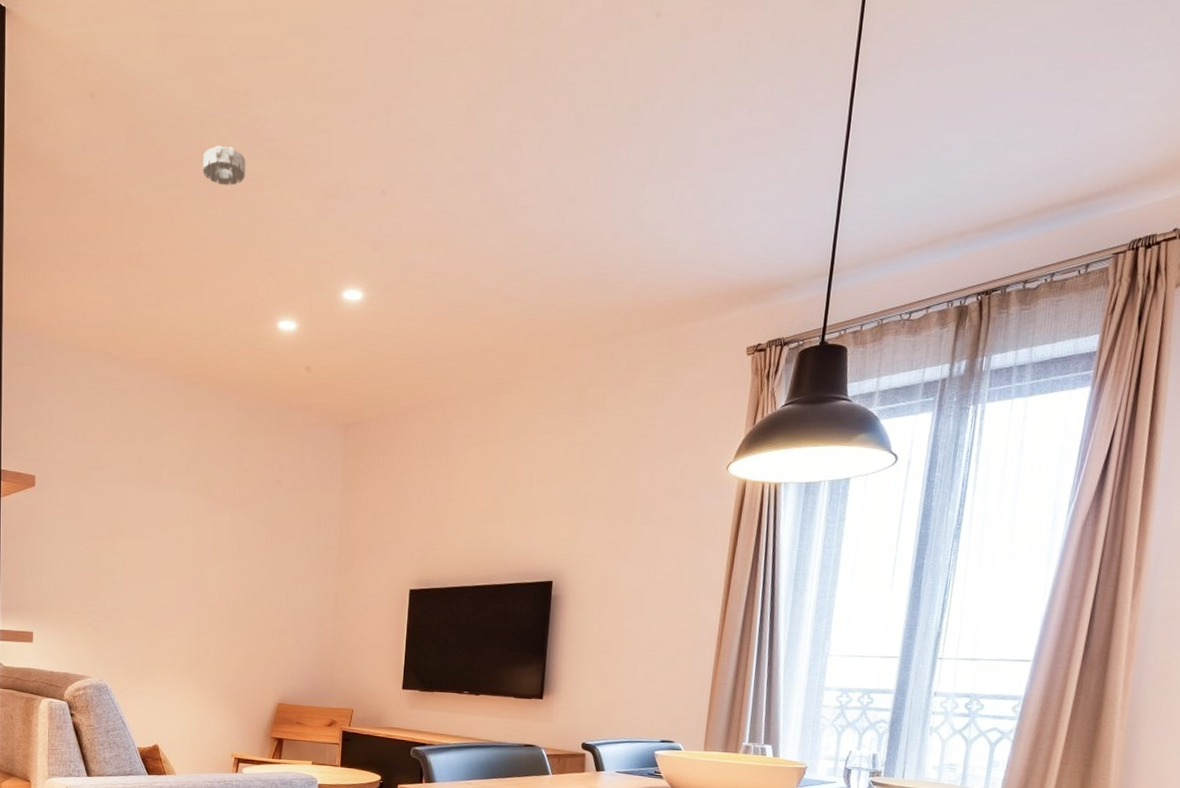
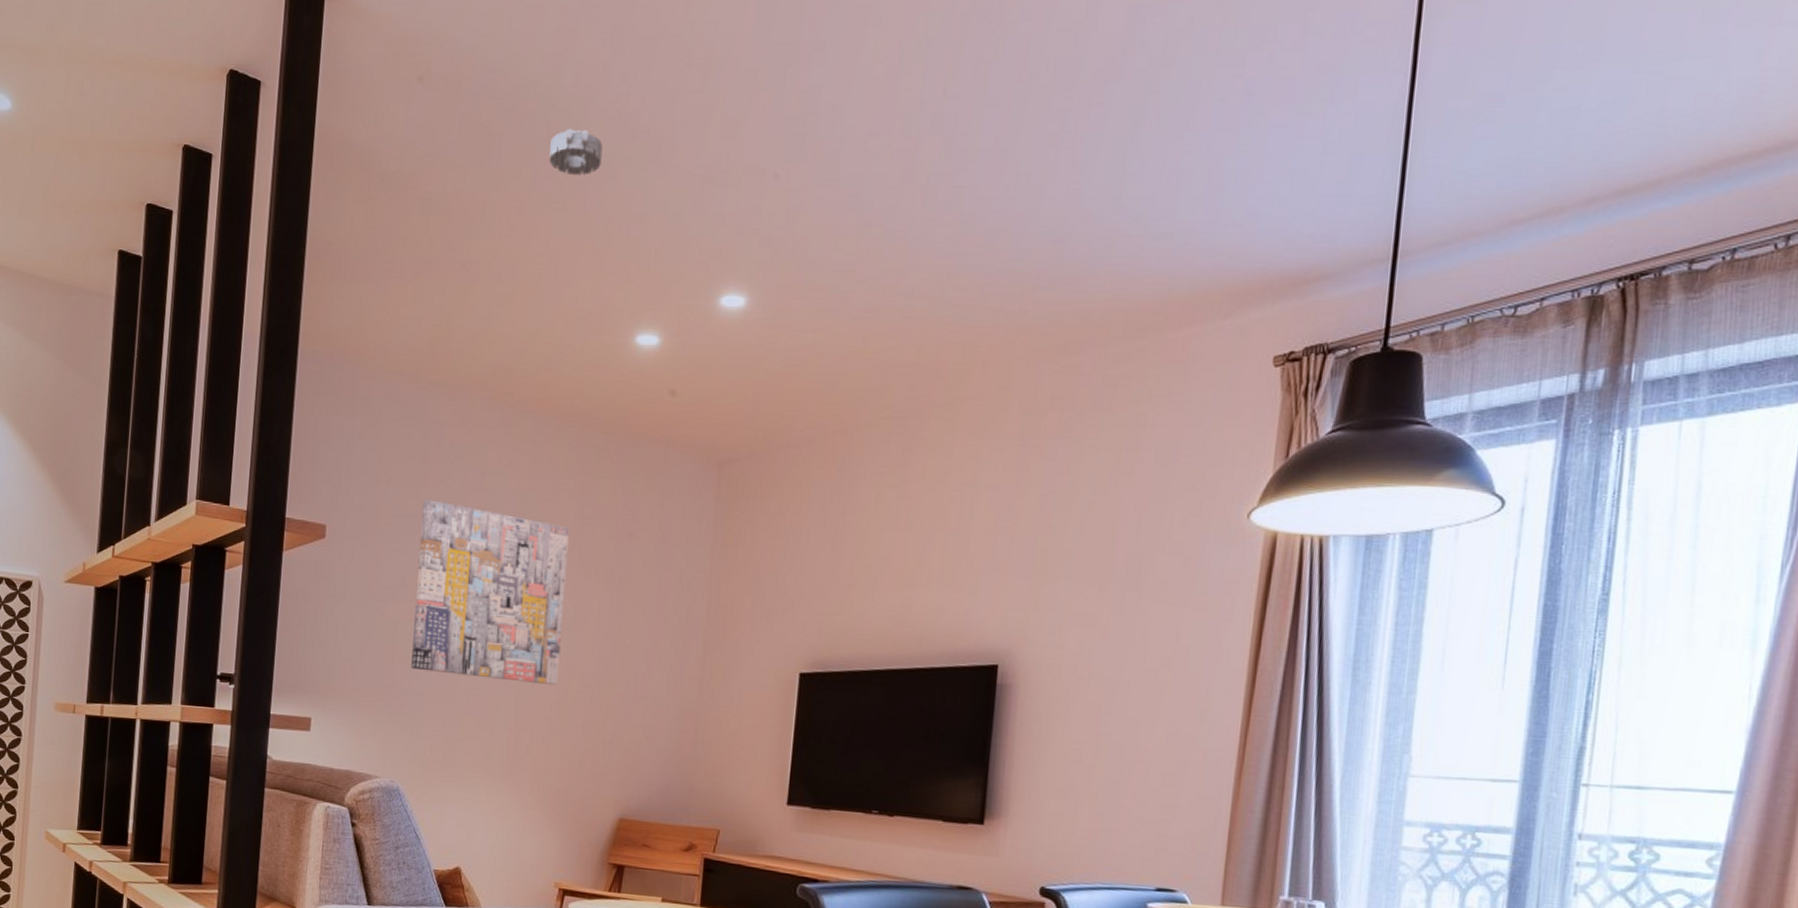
wall art: none [111,454,232,603] -> present [411,499,569,686]

